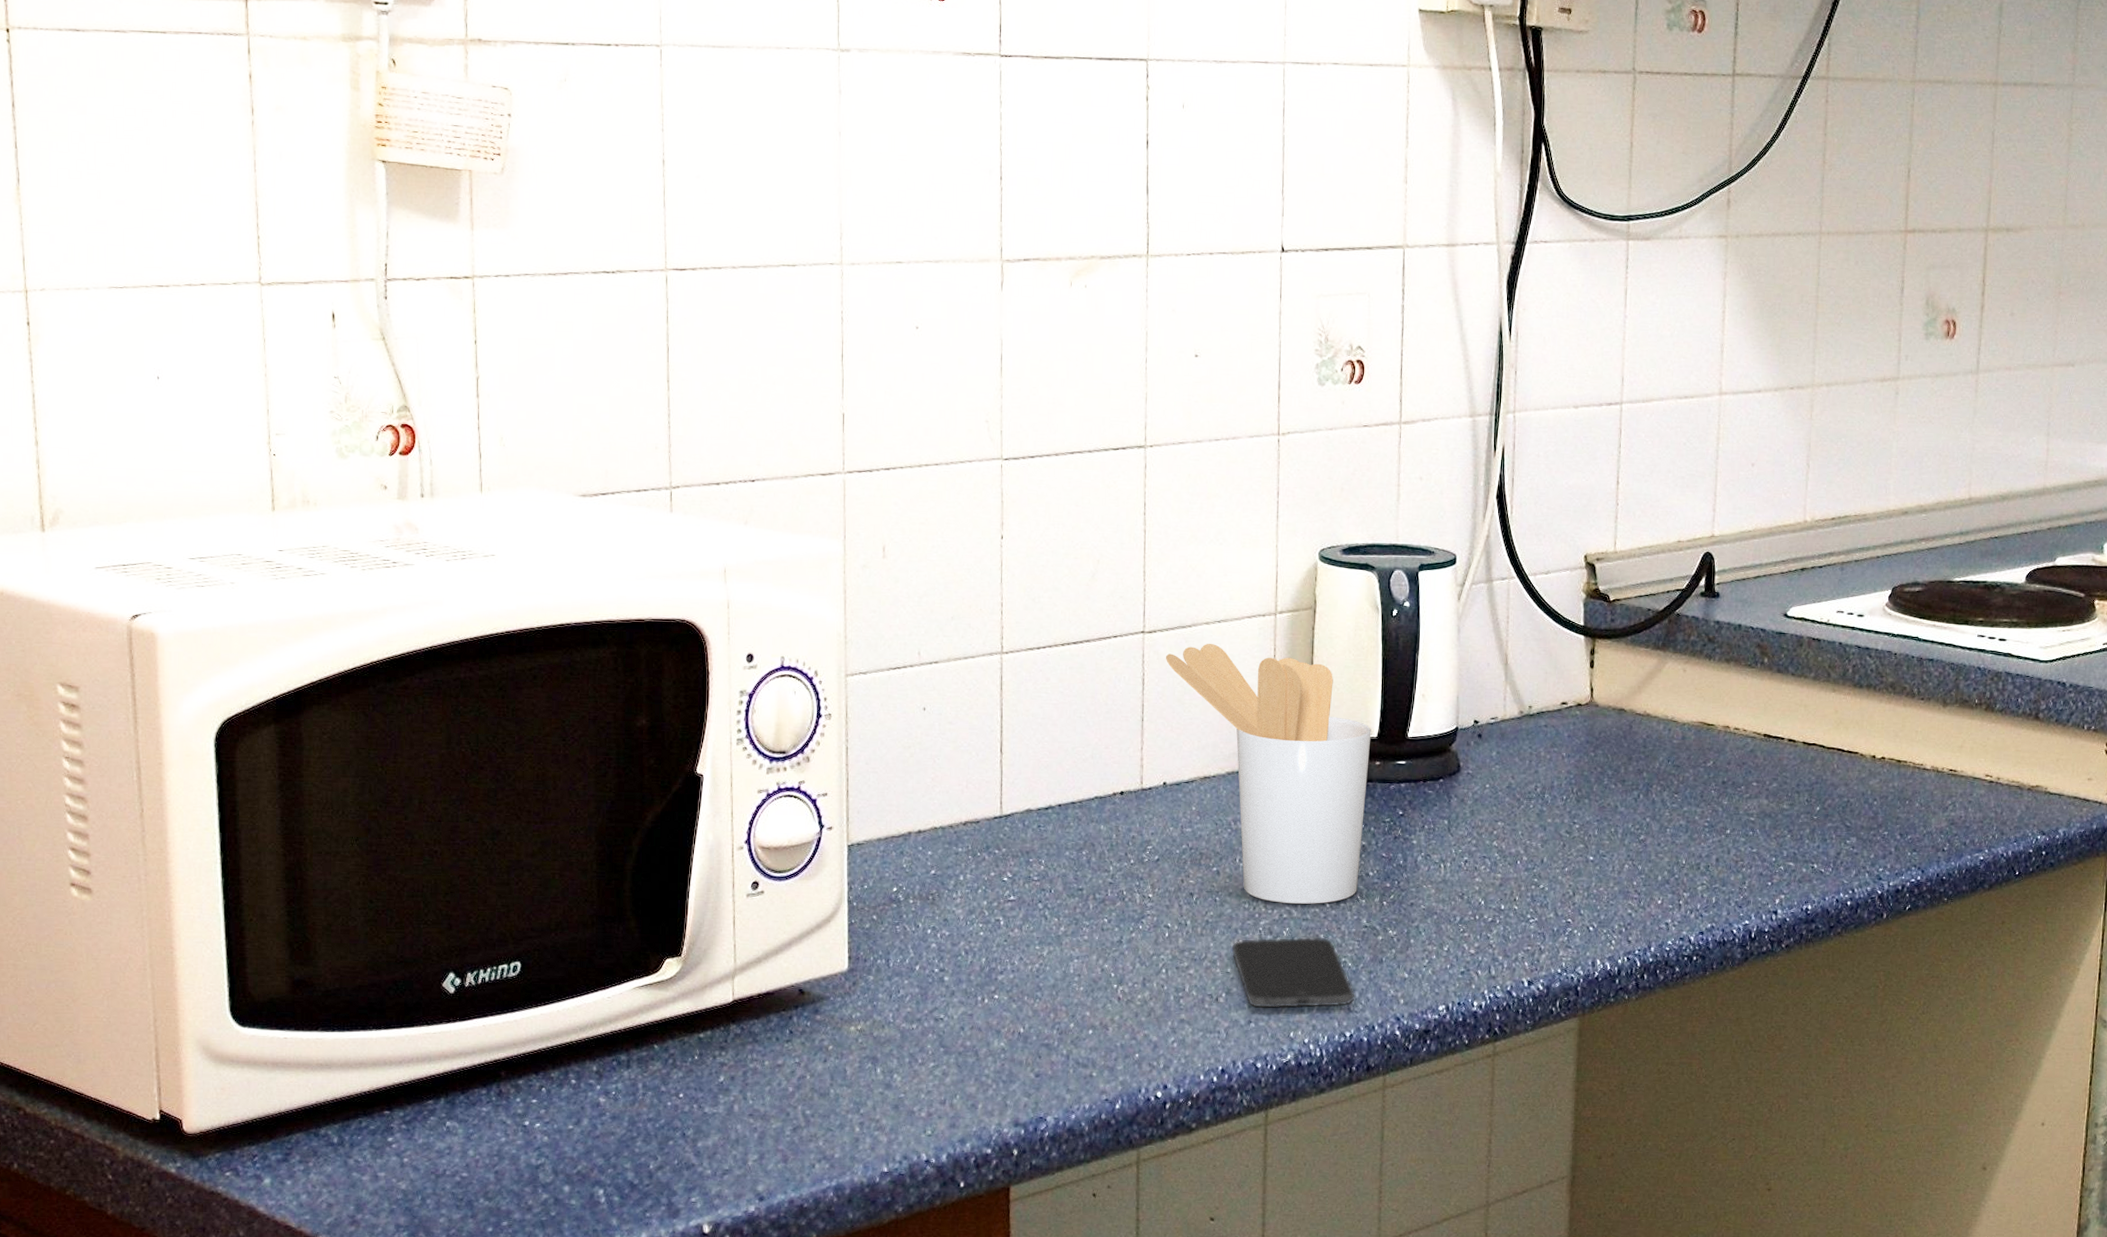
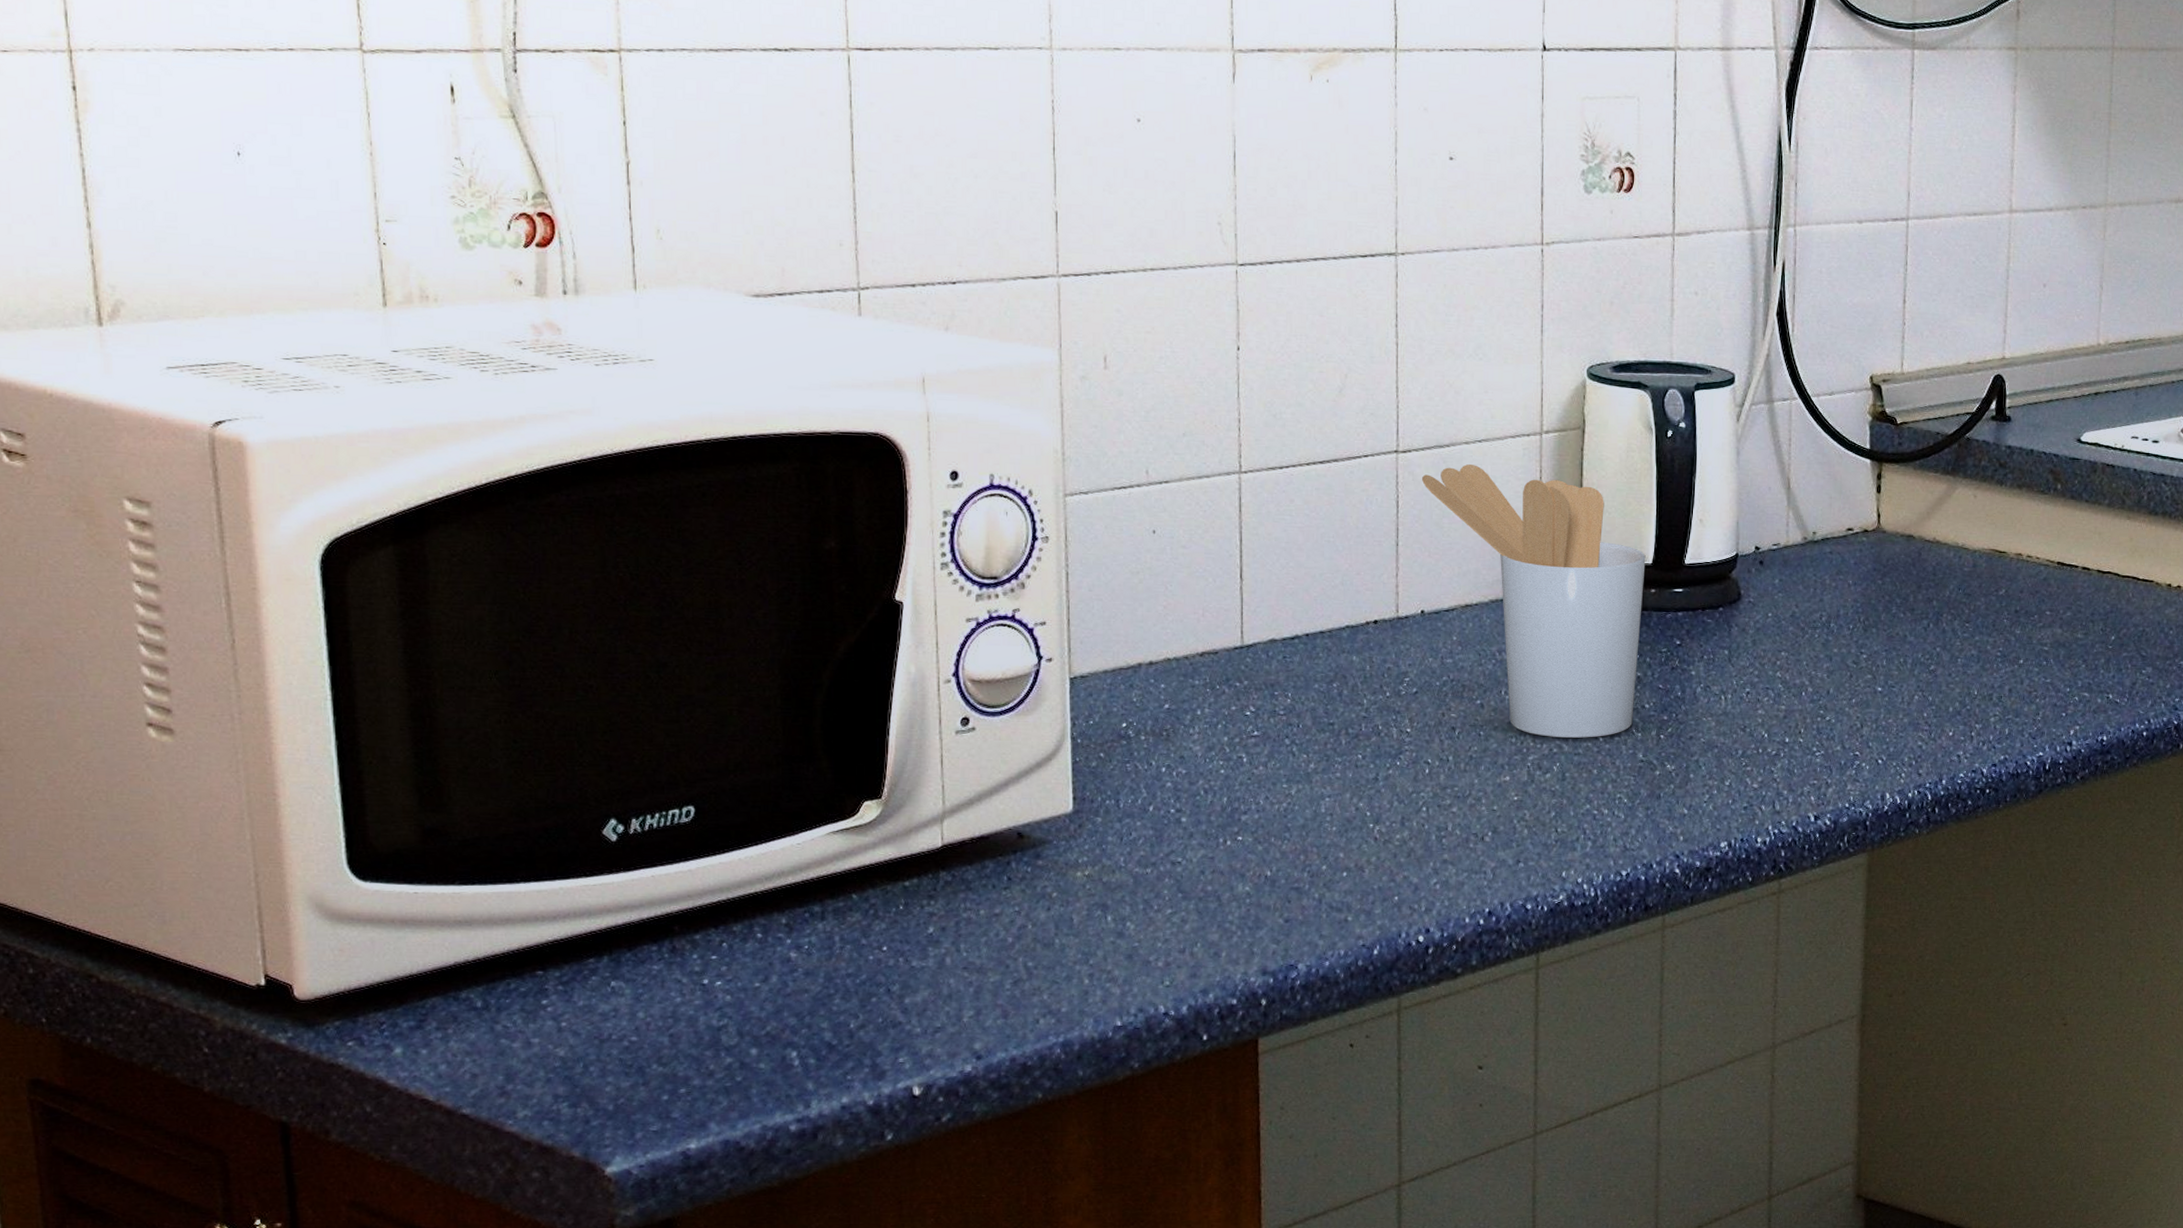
smartphone: present [1231,936,1355,1009] -> none [1497,772,1632,848]

